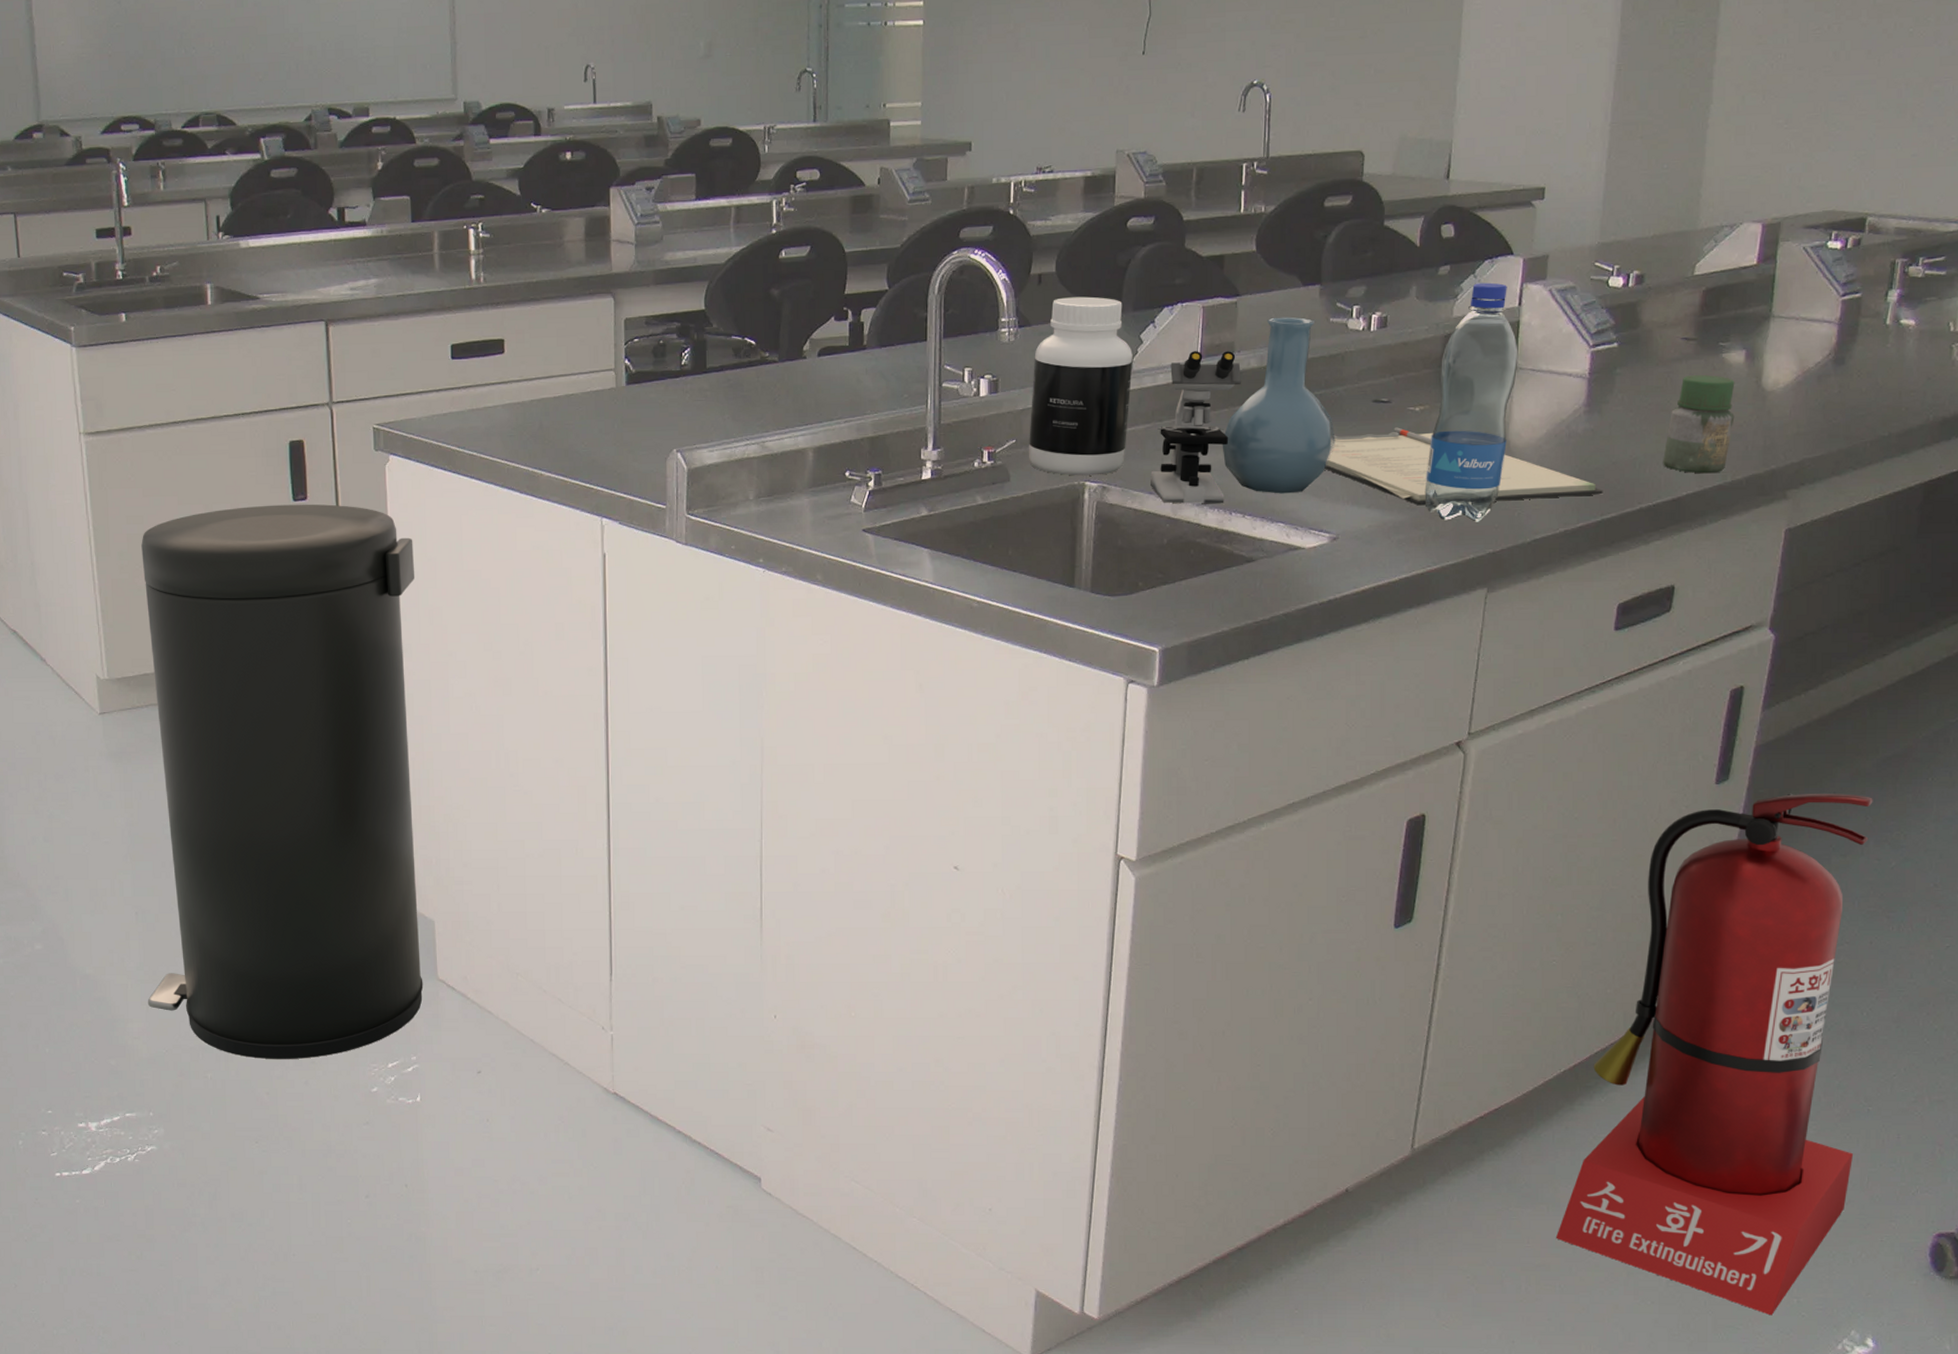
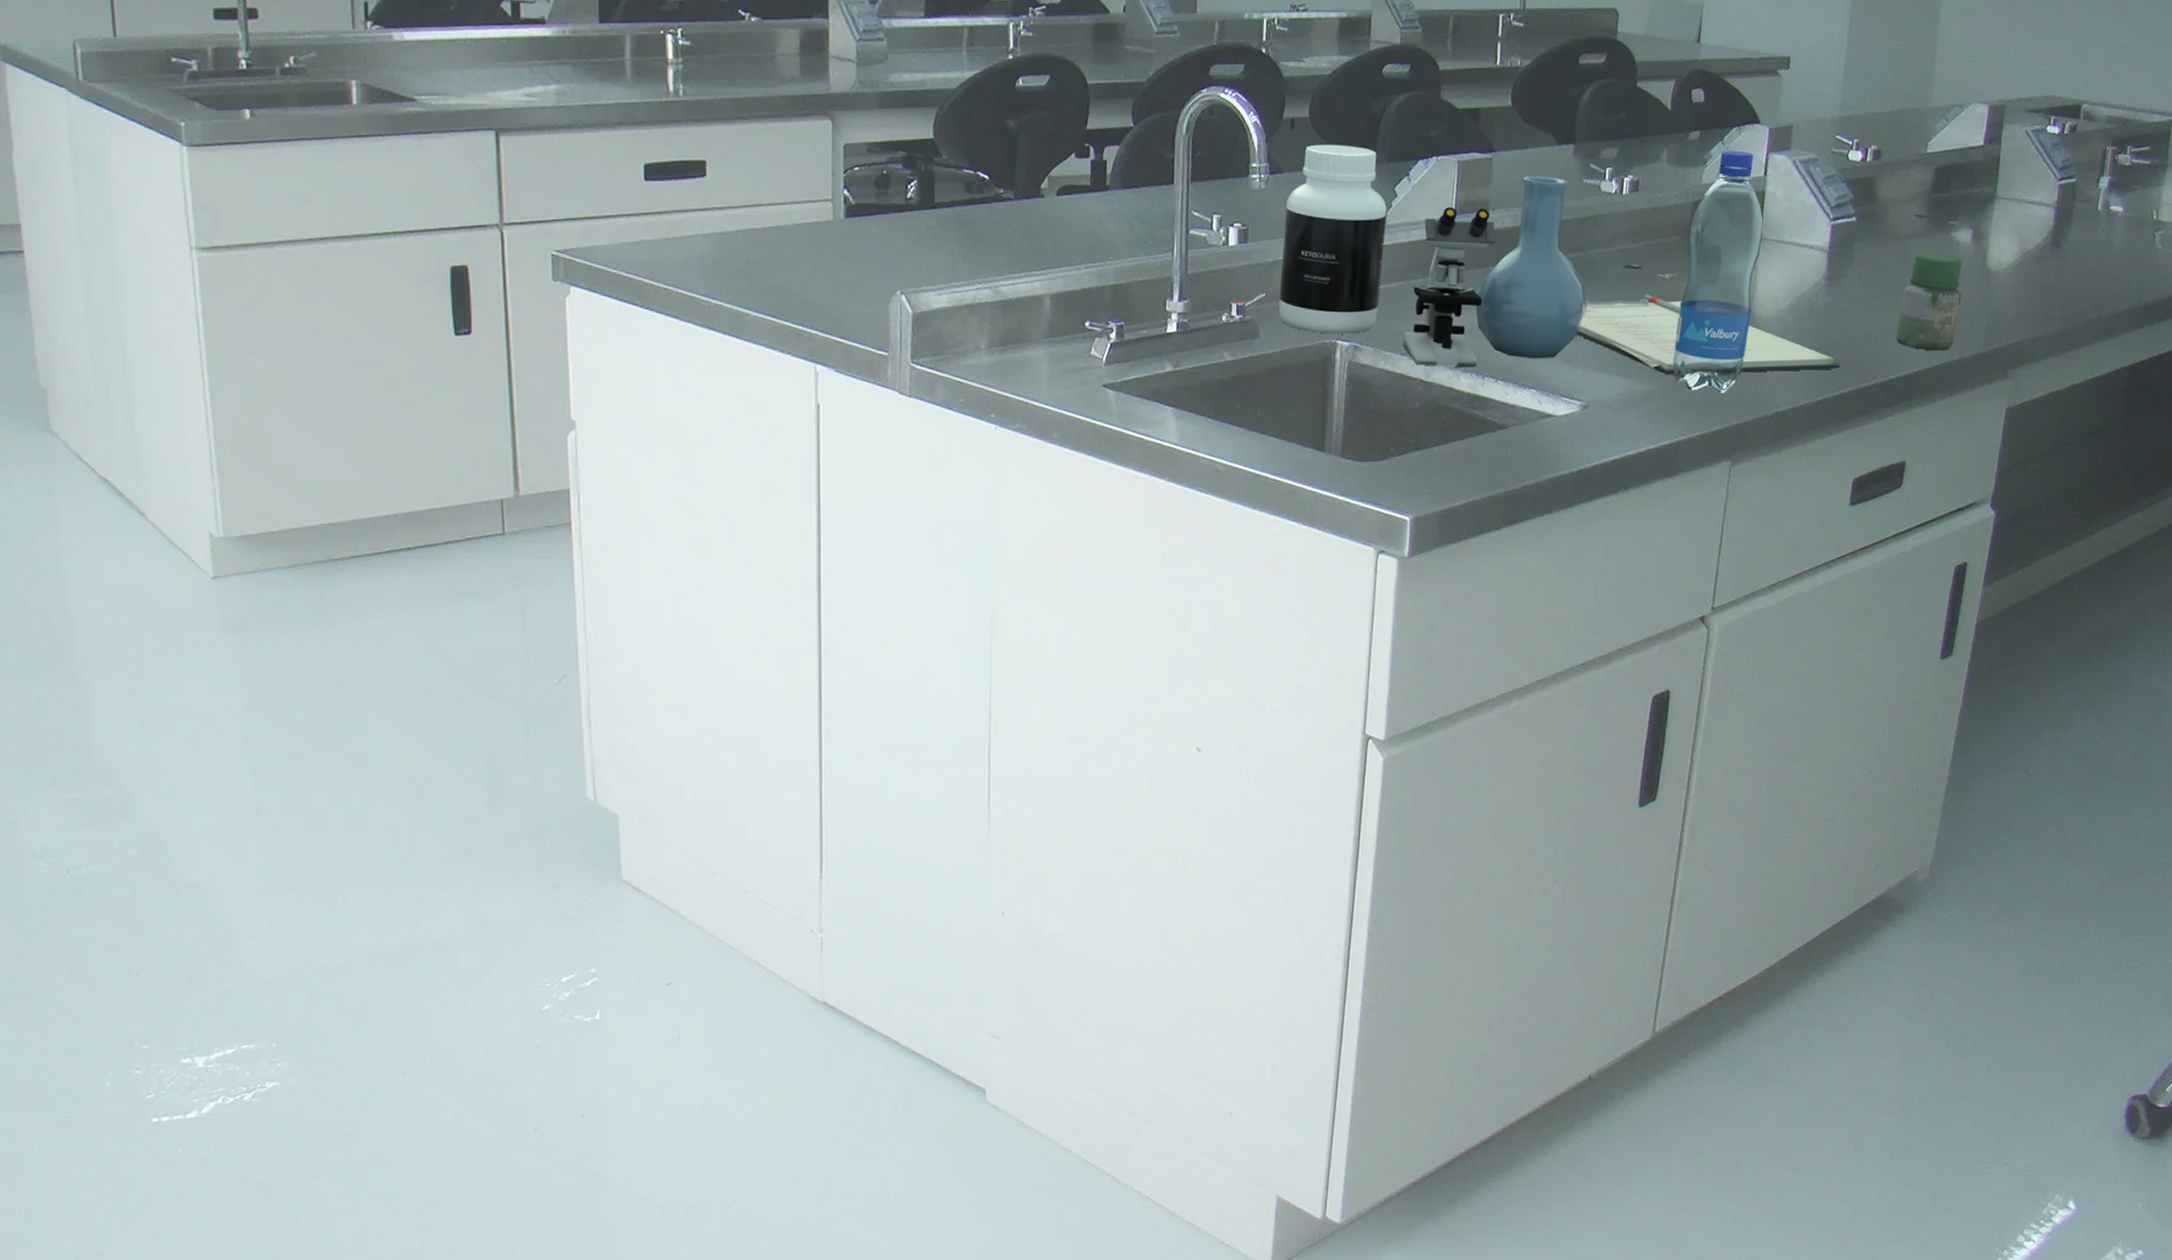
pedal bin: present [141,504,423,1060] -> none [267,339,605,977]
fire extinguisher: present [1555,793,1873,1316] -> none [1788,668,2081,1184]

